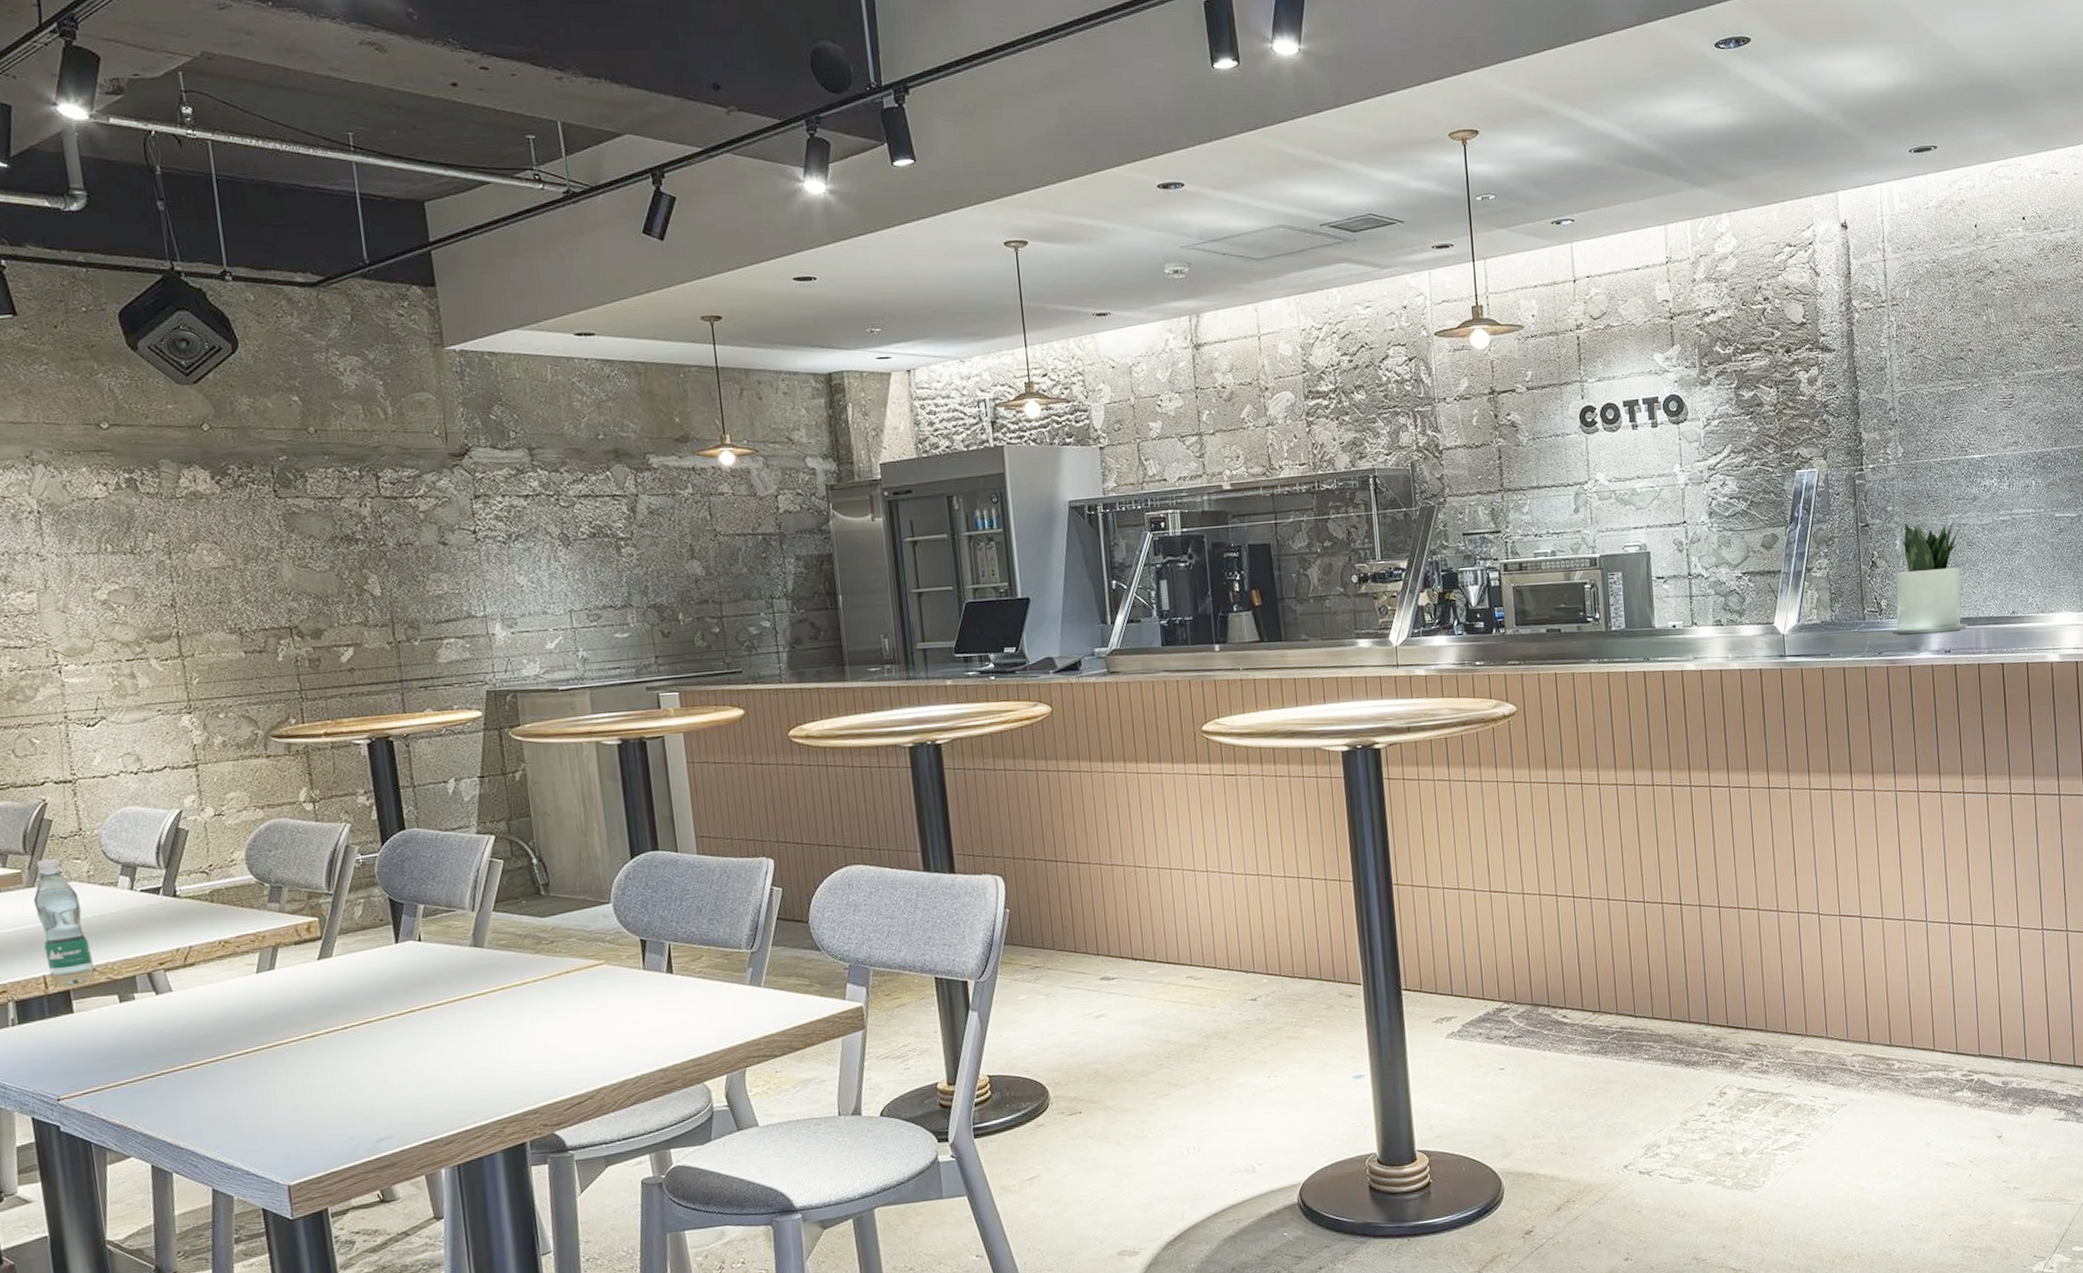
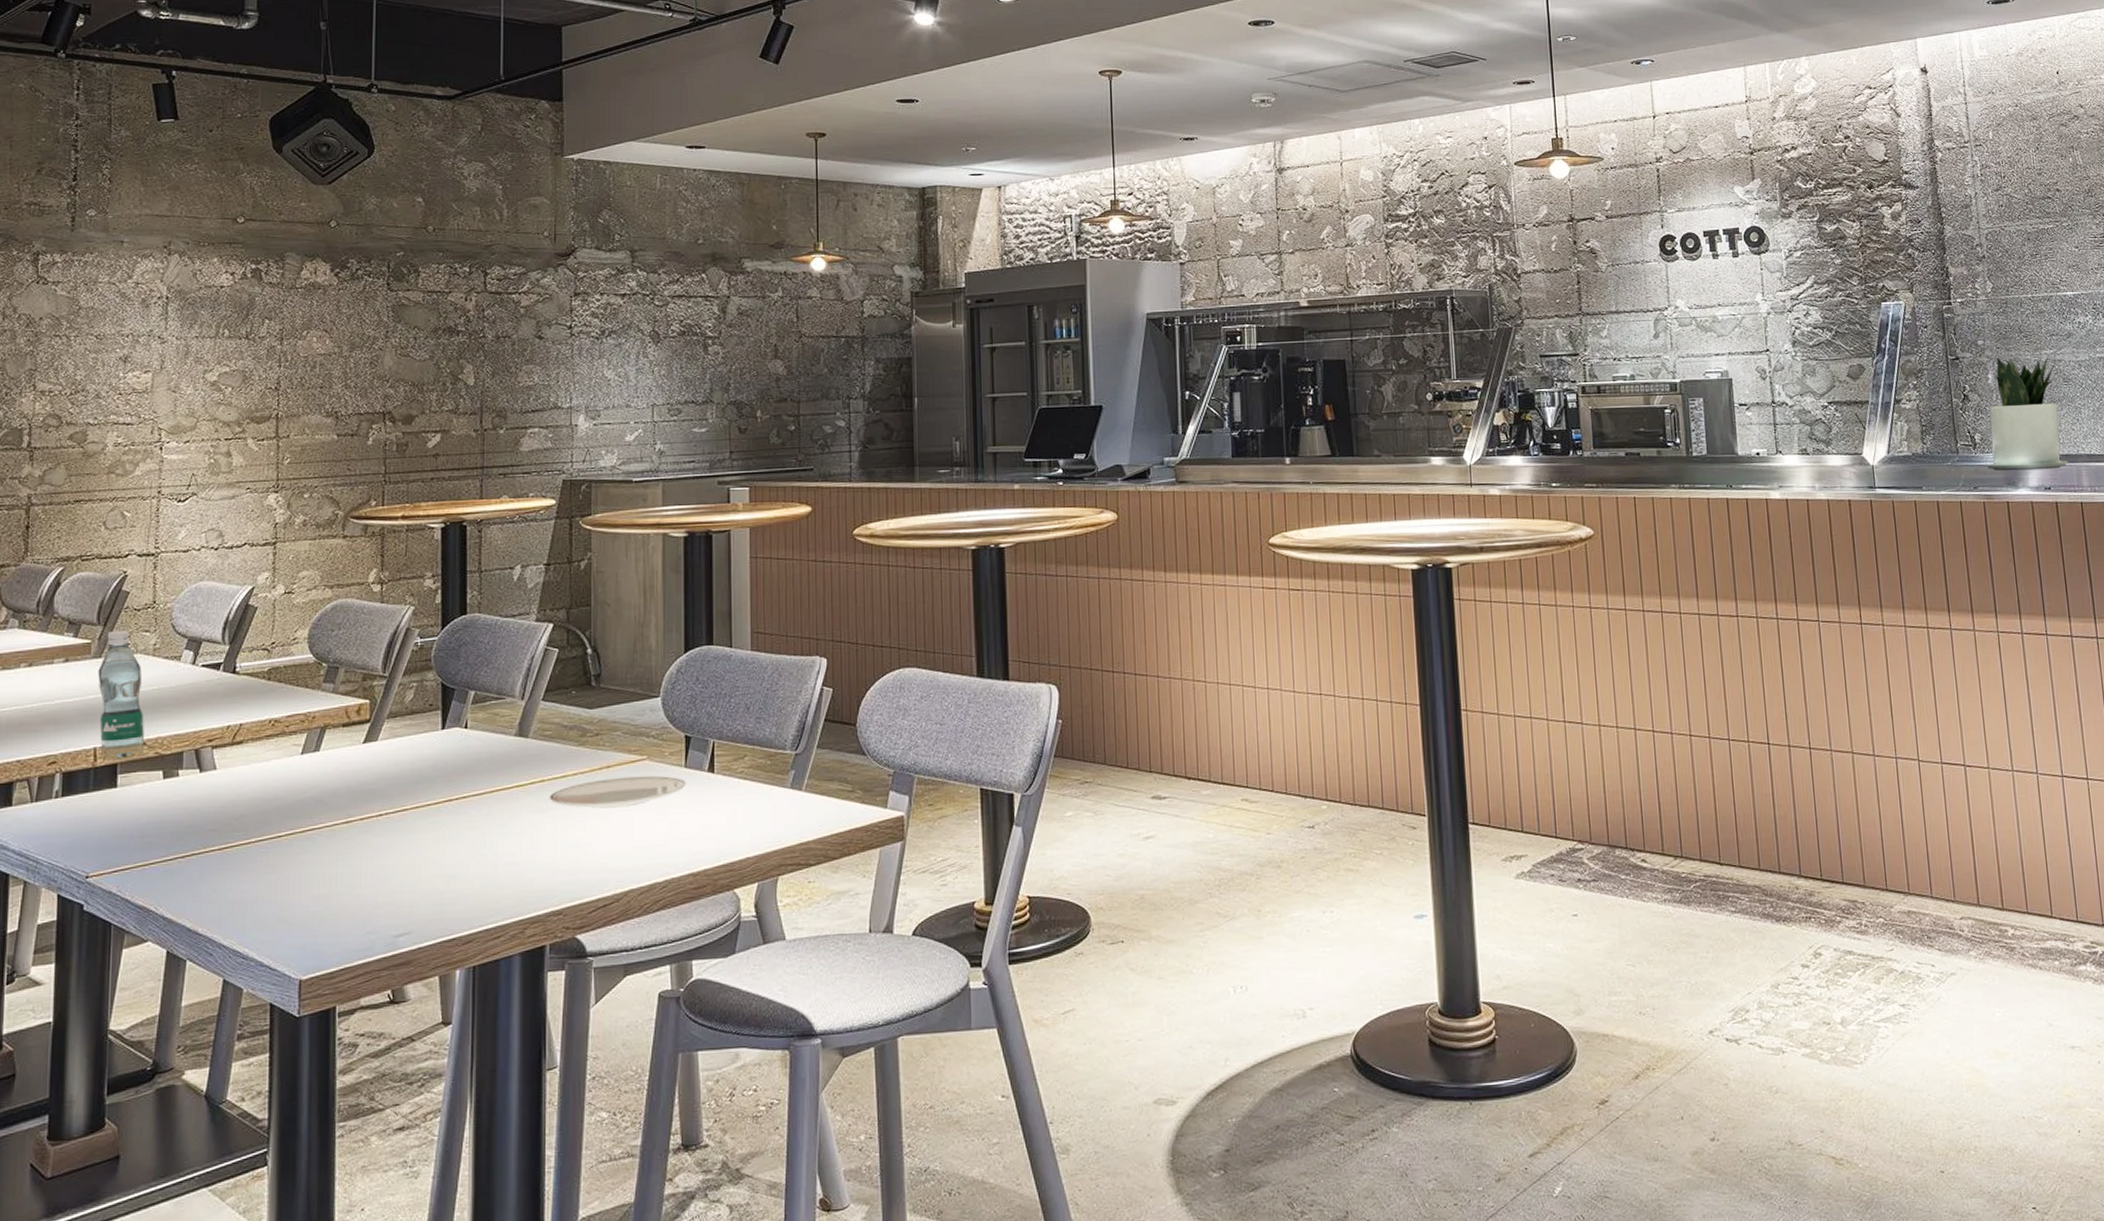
plate: none [511,978,647,1013] -> present [549,775,687,809]

